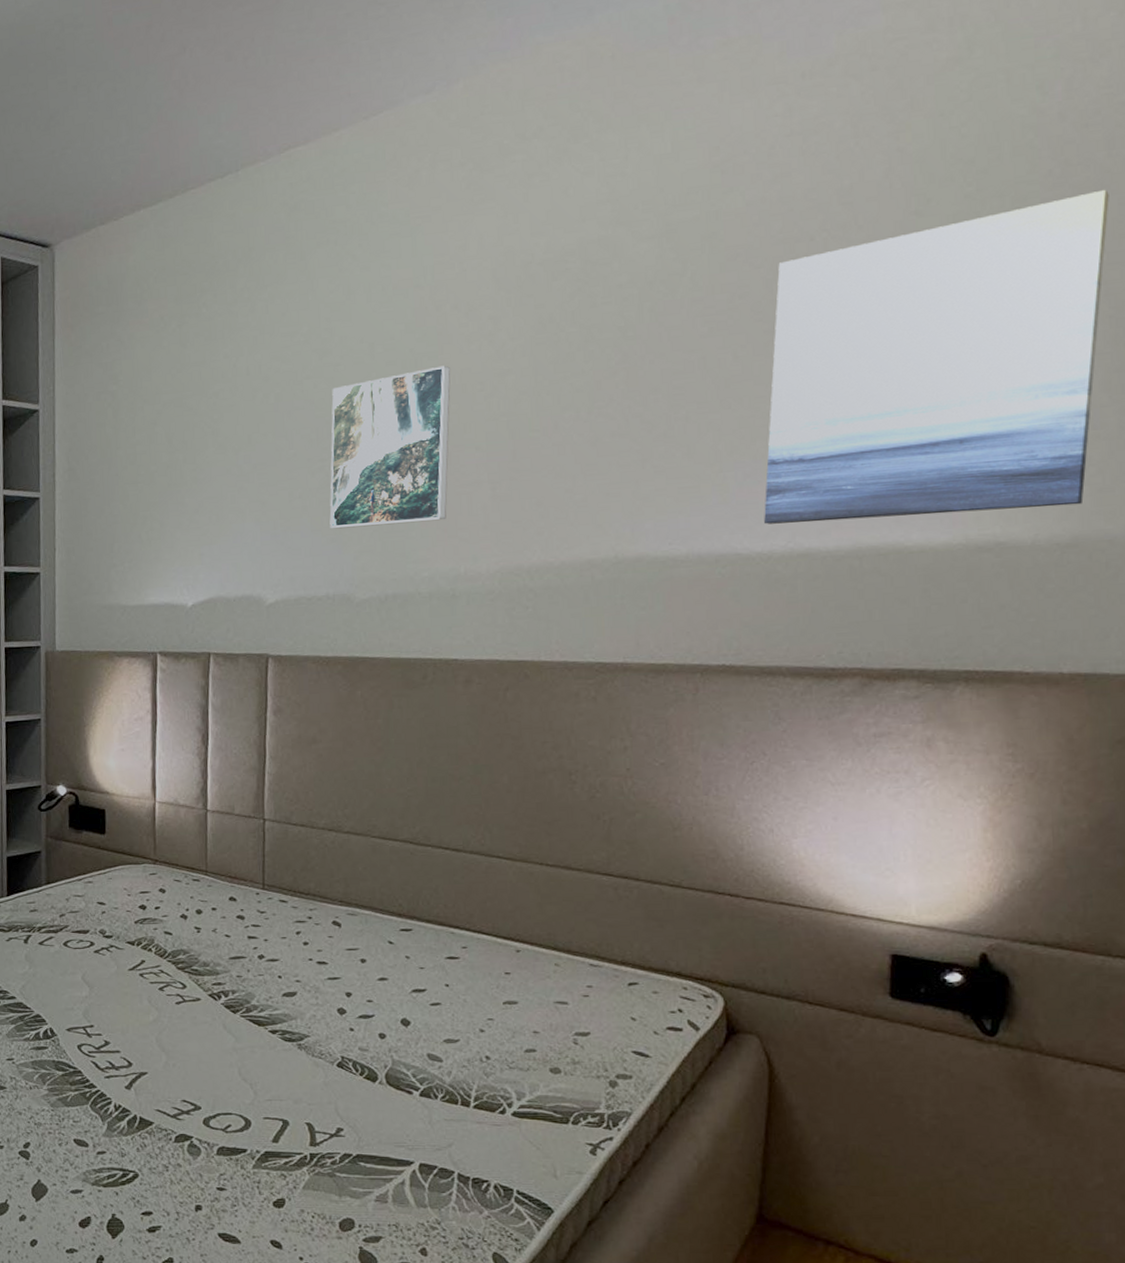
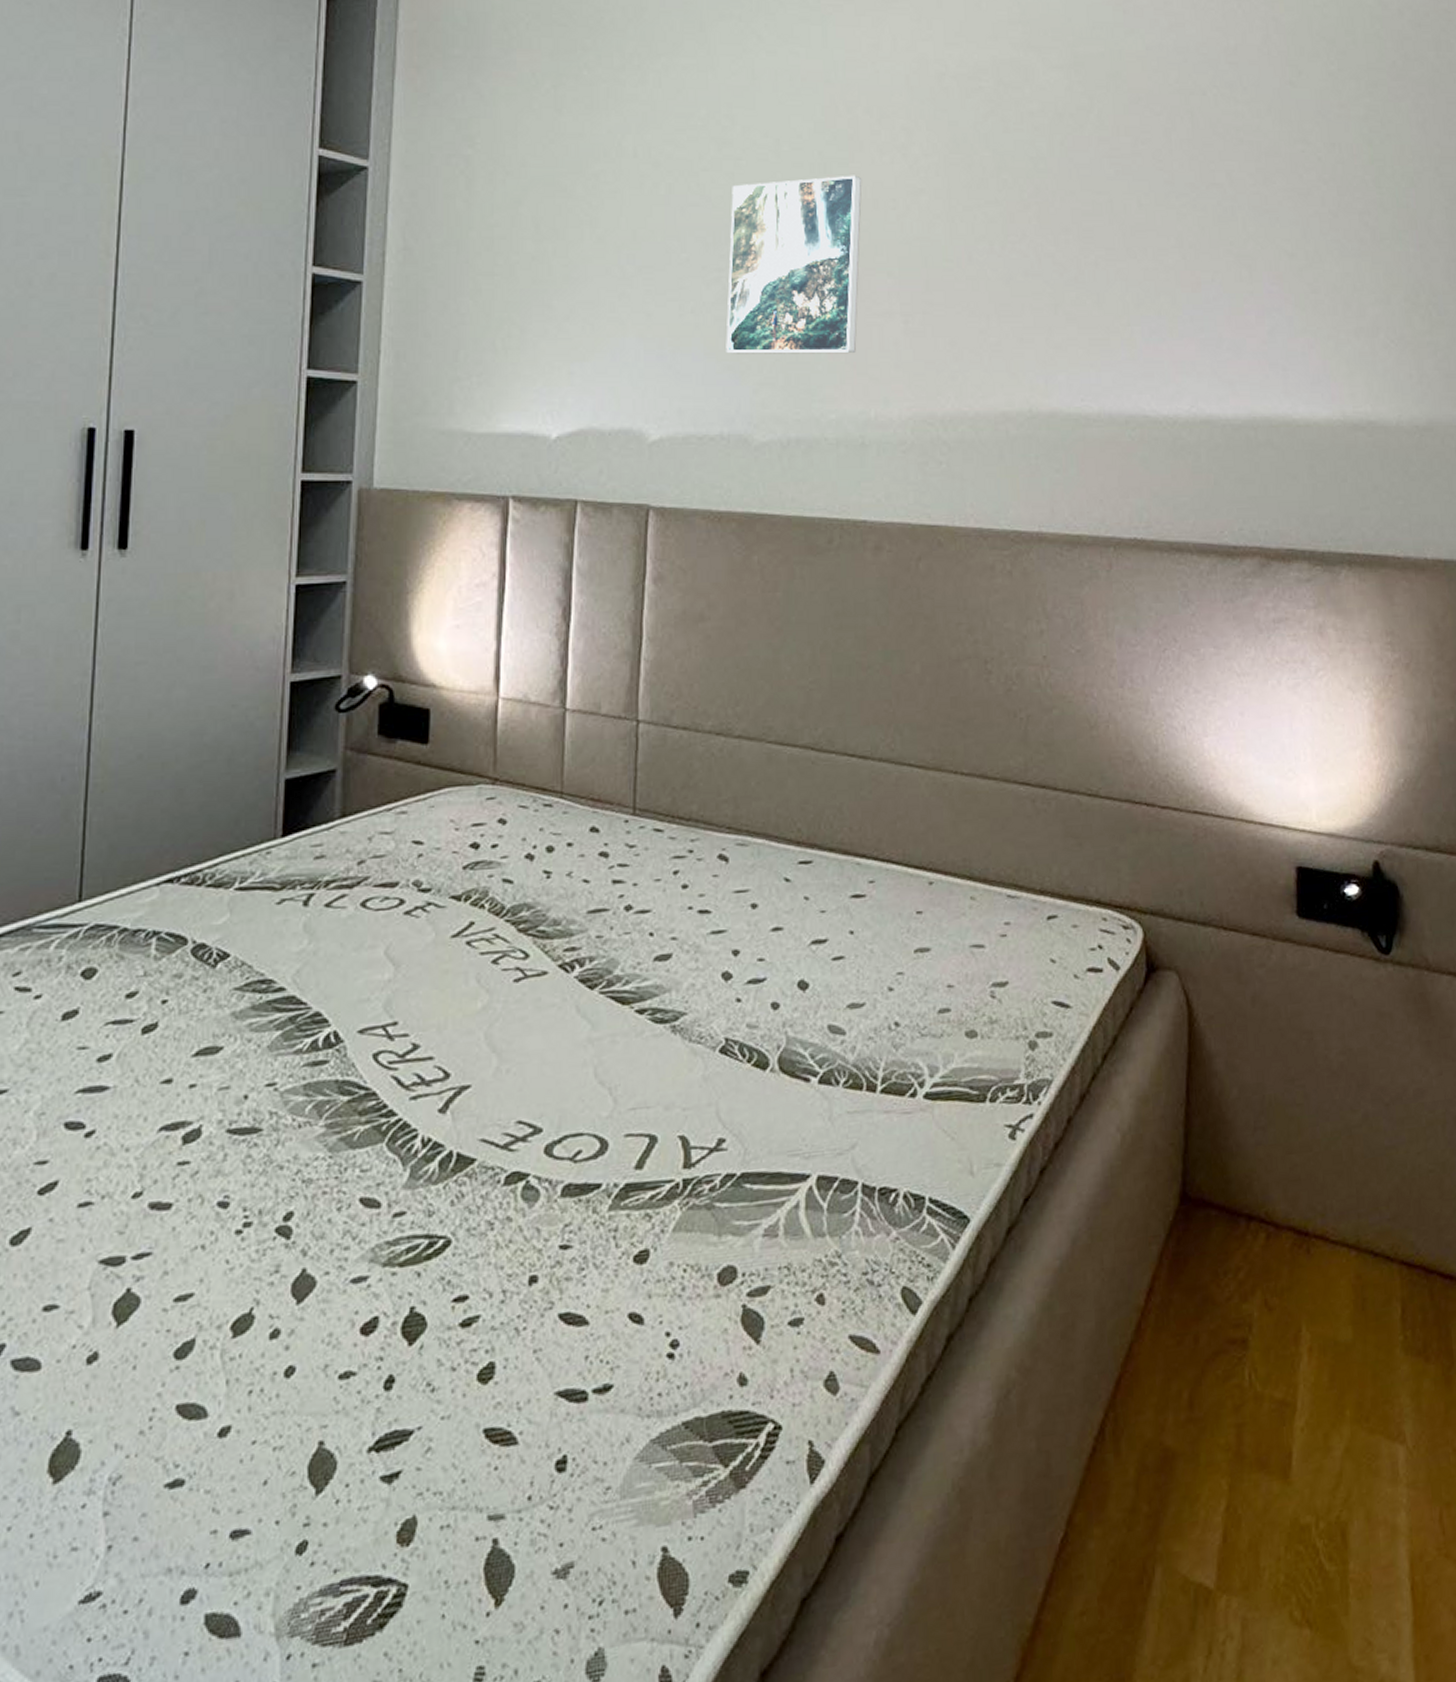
wall art: present [764,189,1109,525] -> none [1169,87,1440,389]

